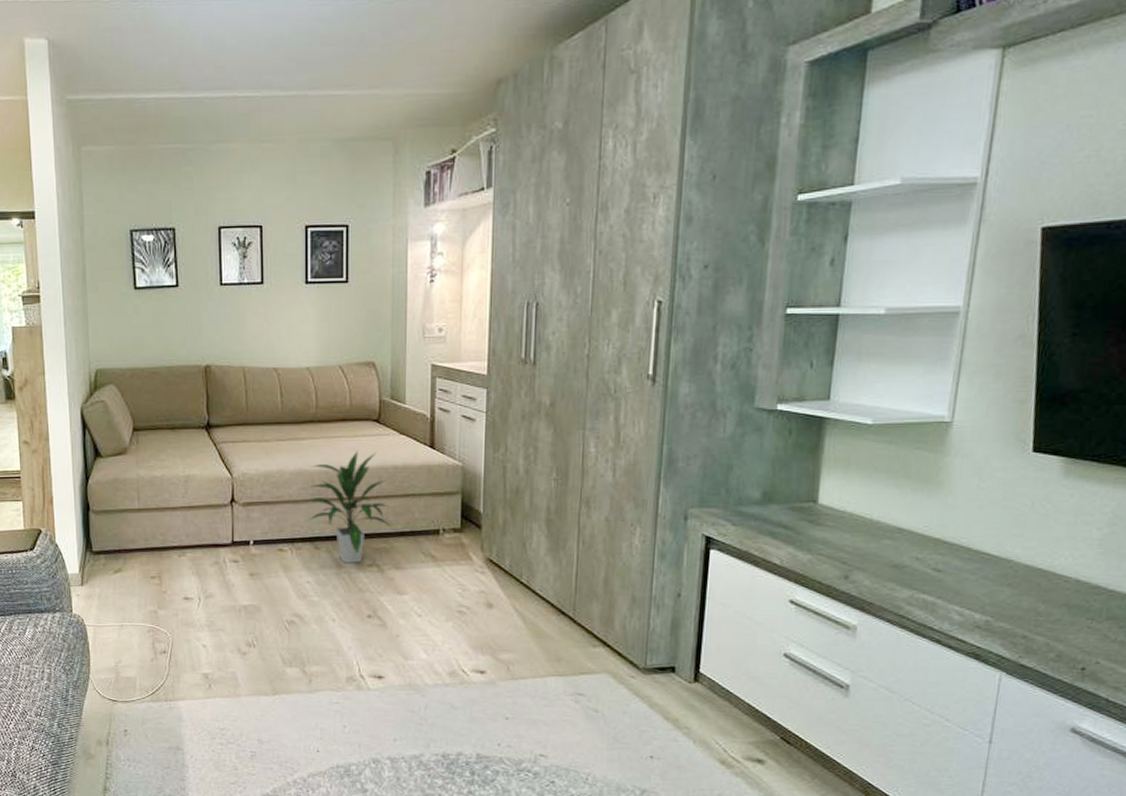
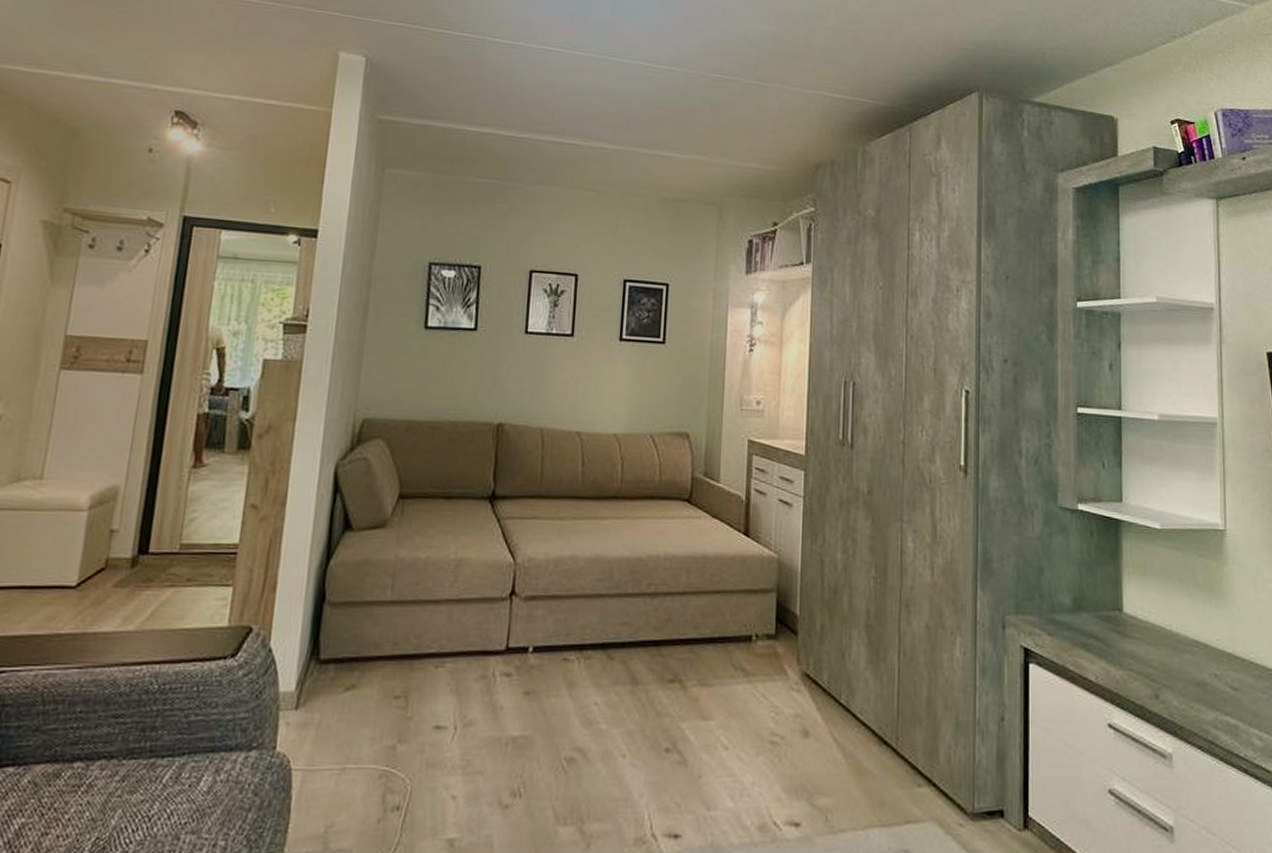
indoor plant: present [306,451,391,563] -> none [602,535,698,678]

